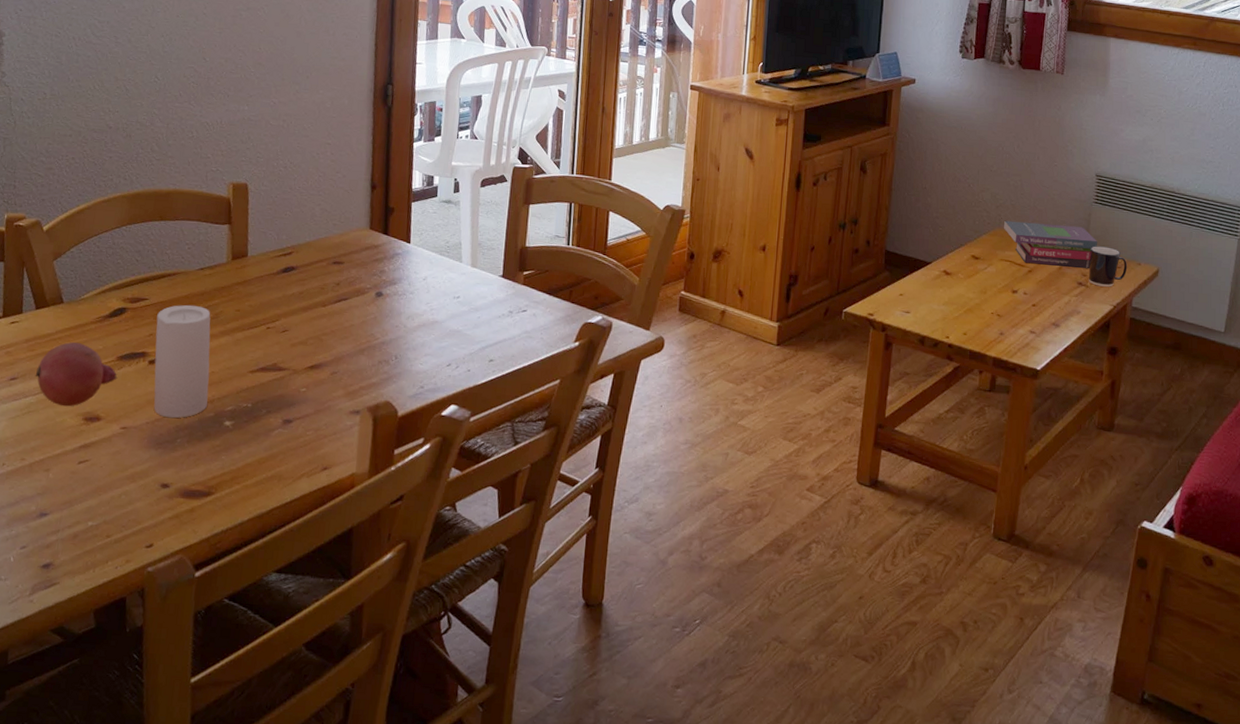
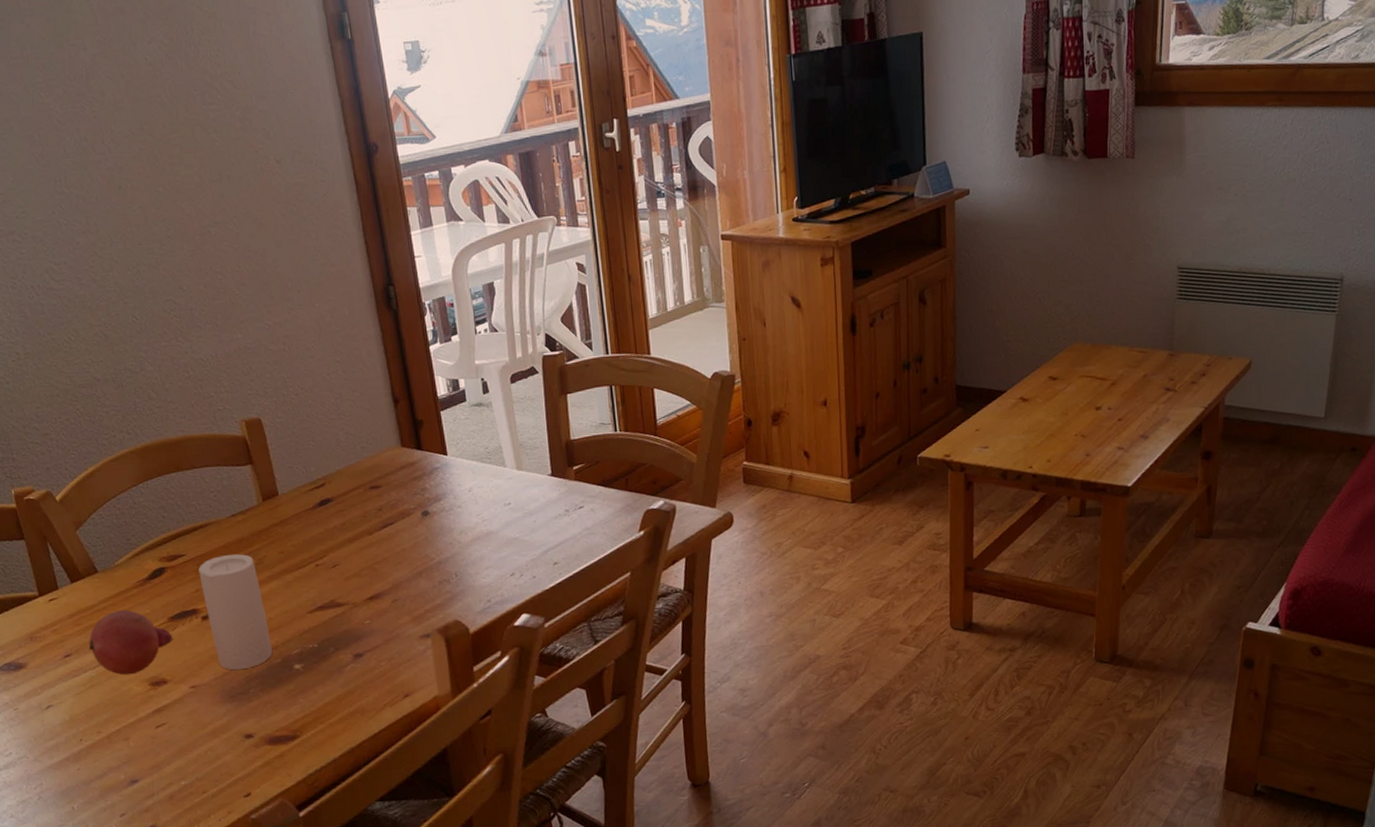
books: present [1003,220,1098,269] -> none [1080,327,1184,376]
mug: present [1088,246,1127,287] -> none [1175,345,1217,389]

